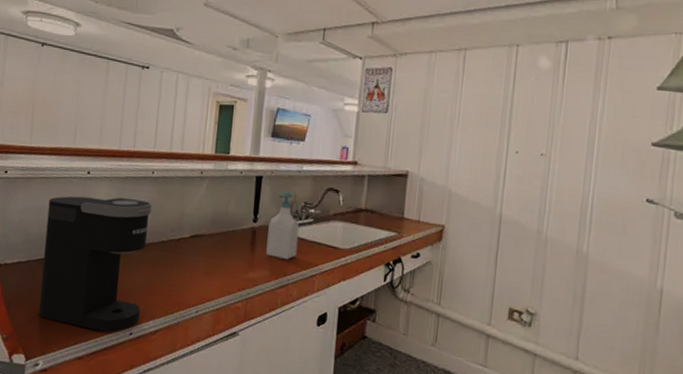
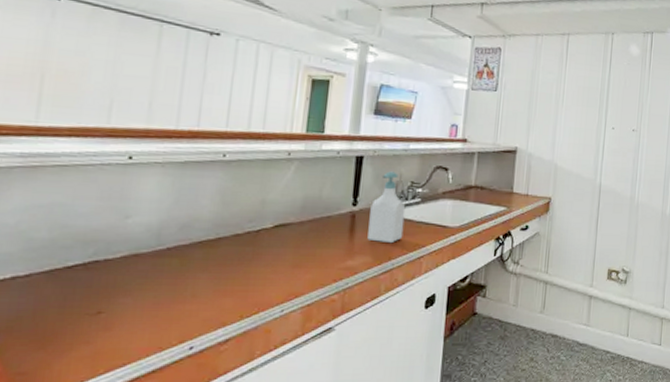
coffee maker: present [39,196,152,333] -> none [47,185,222,351]

